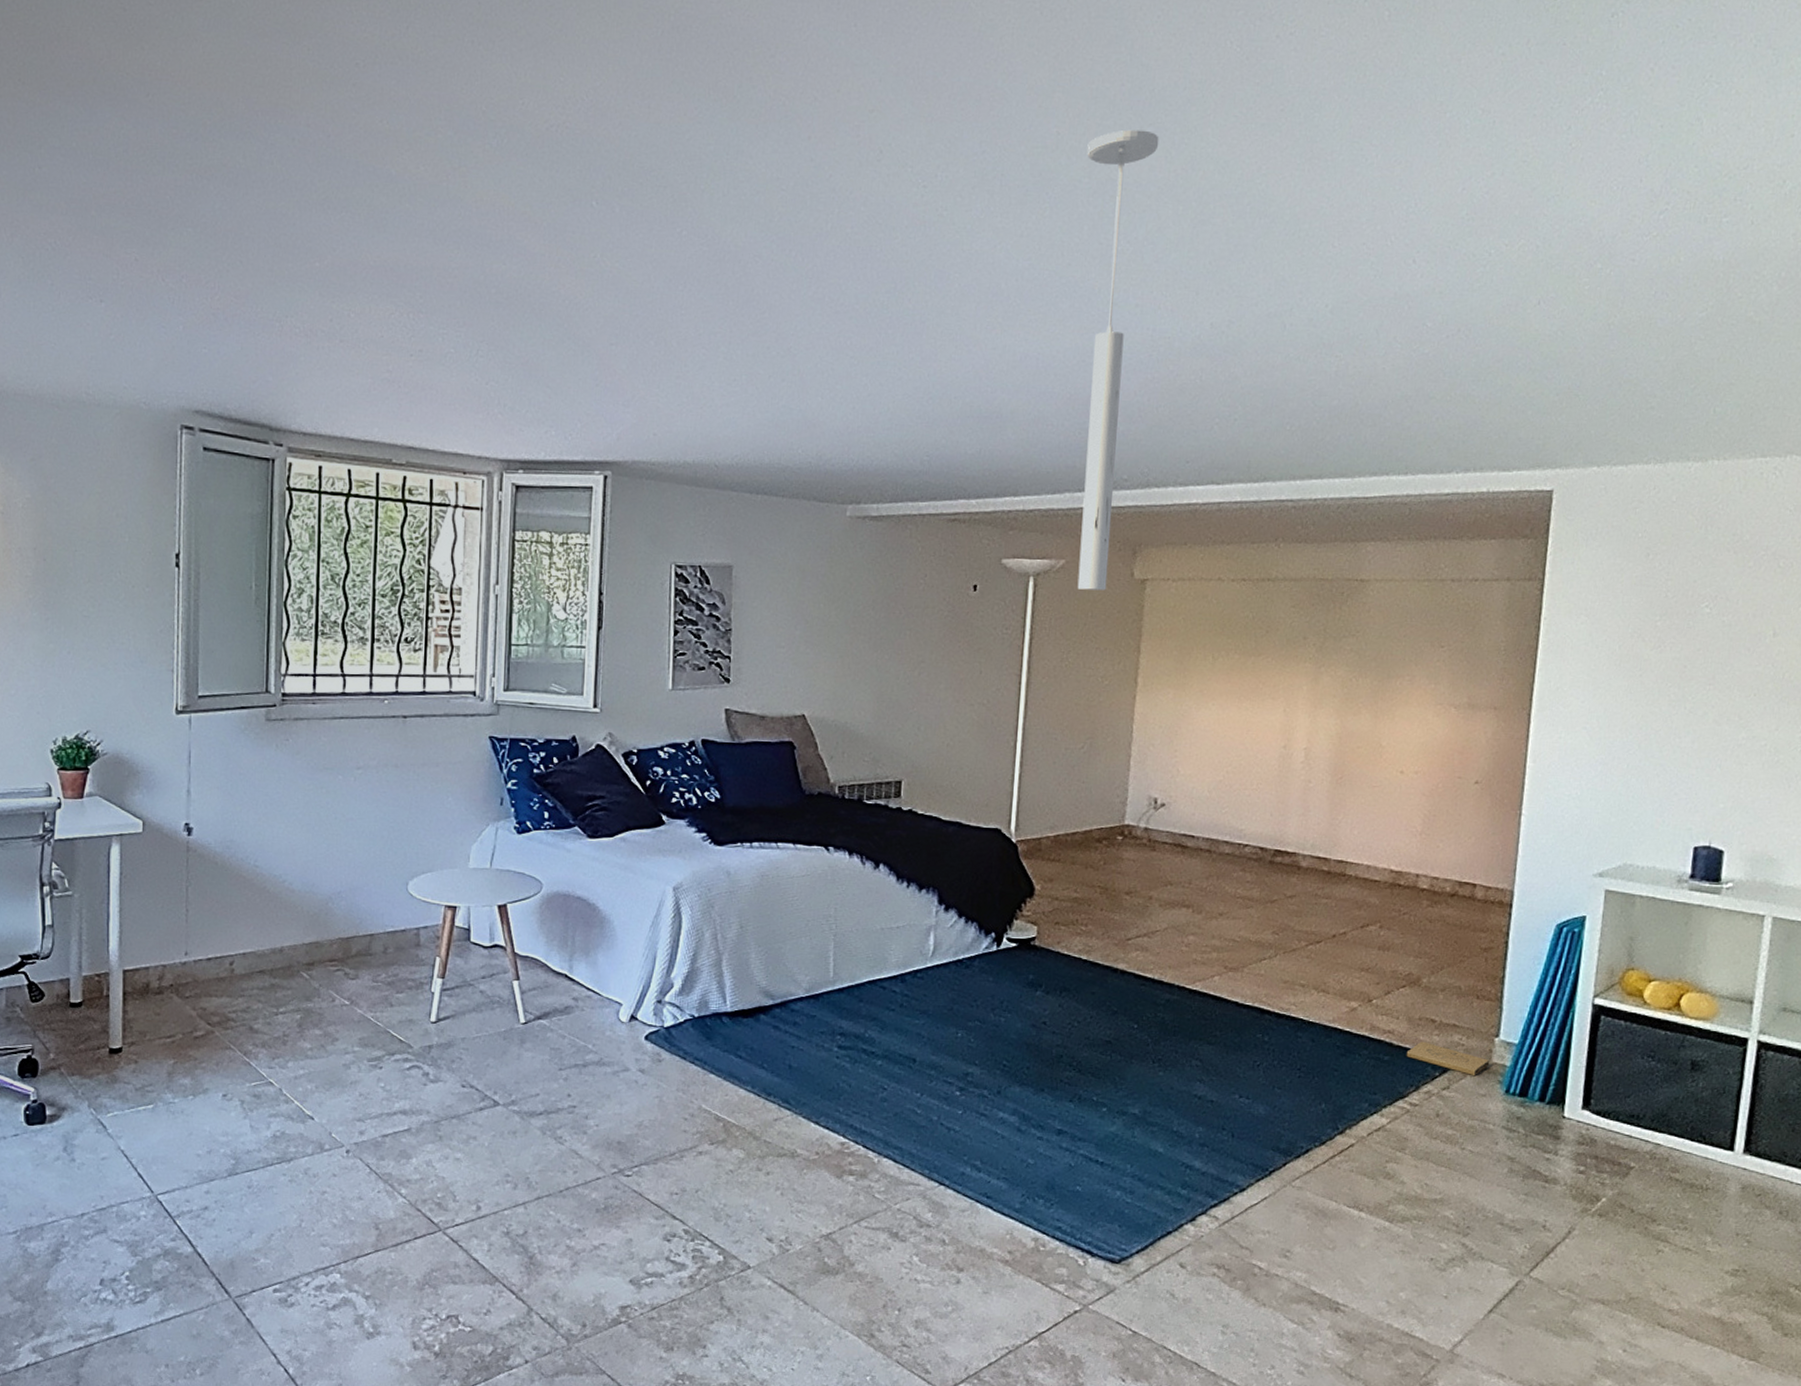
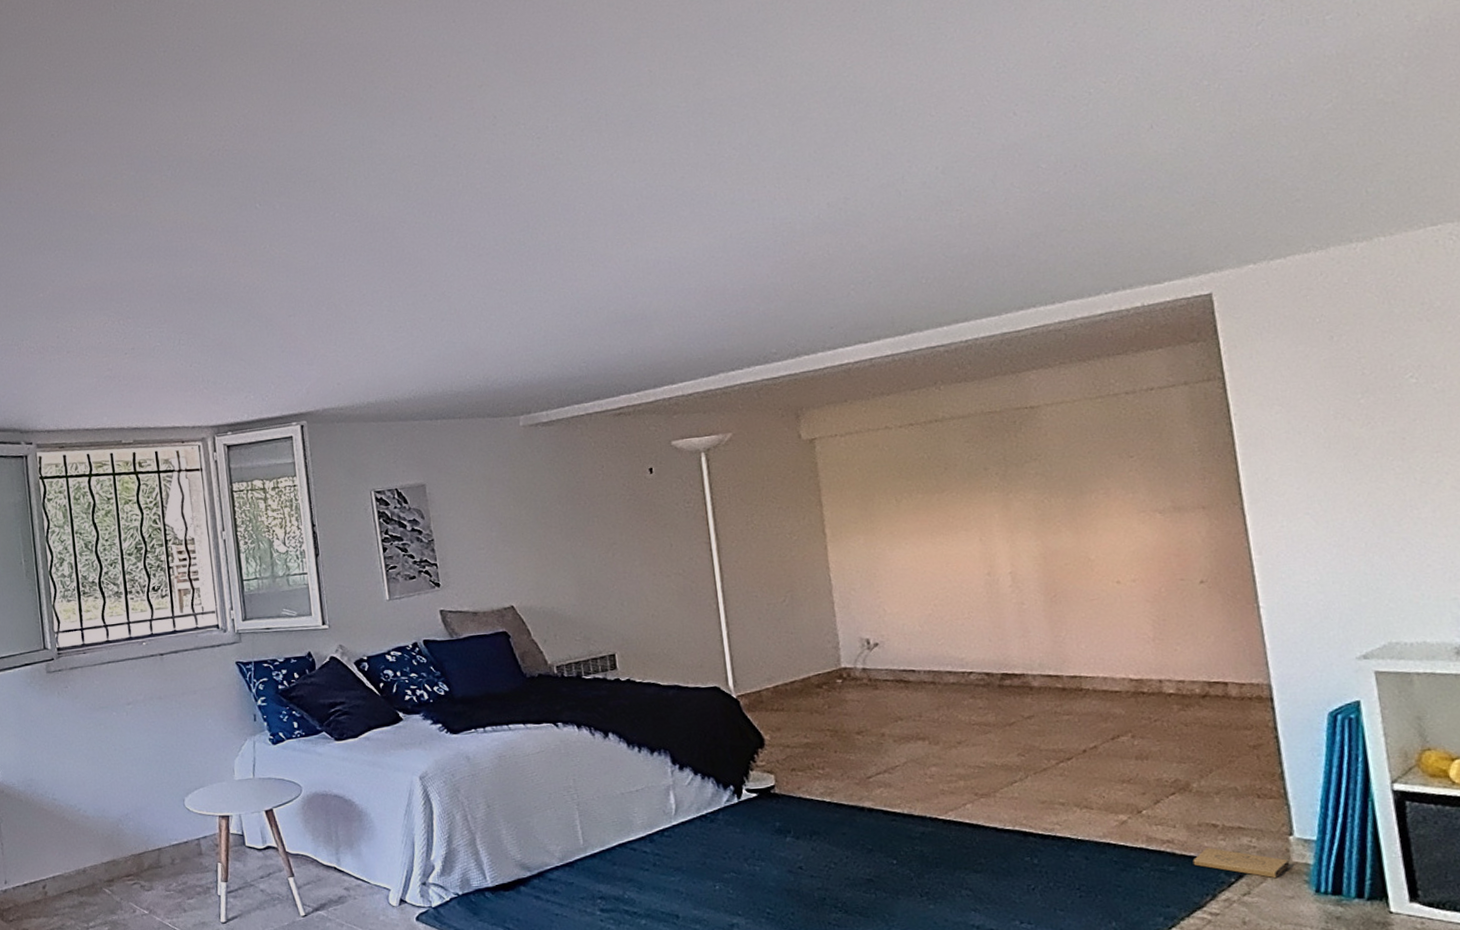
ceiling light: present [1077,129,1159,591] -> none [679,53,777,458]

